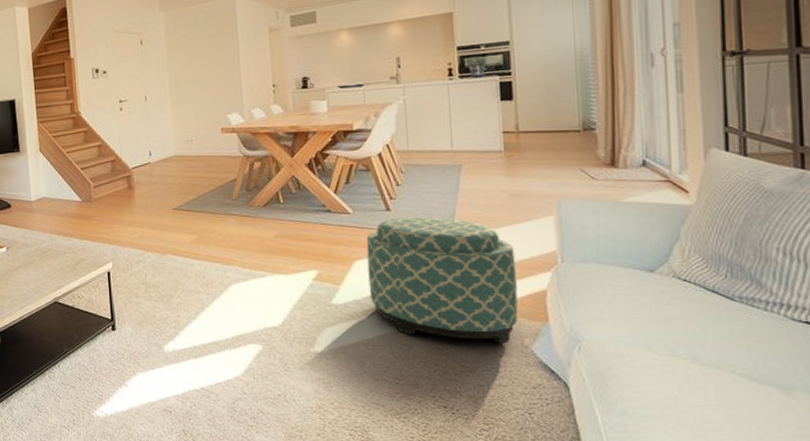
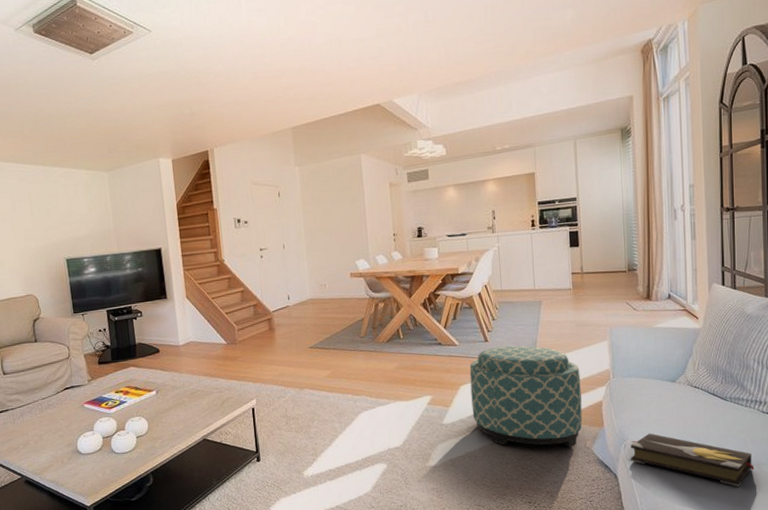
hardback book: none [587,335,780,416] -> present [630,433,754,487]

